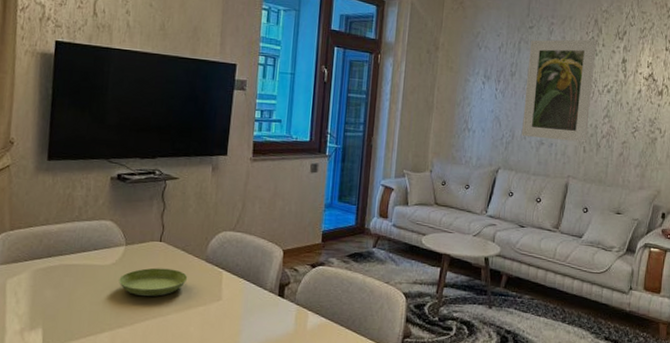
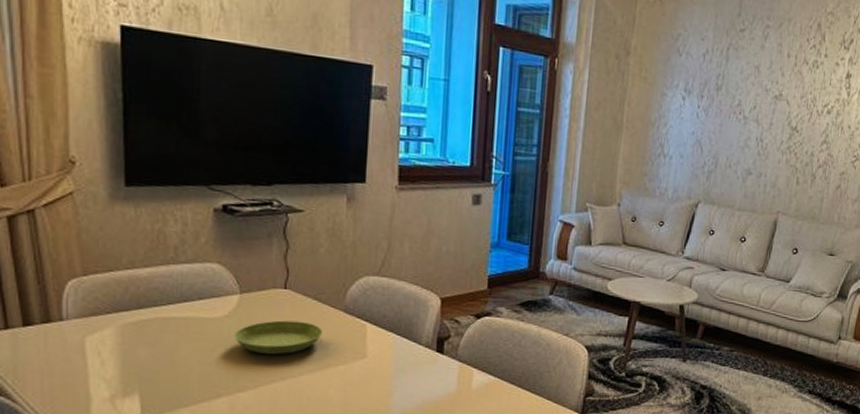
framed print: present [522,39,597,143] -> none [726,46,819,173]

